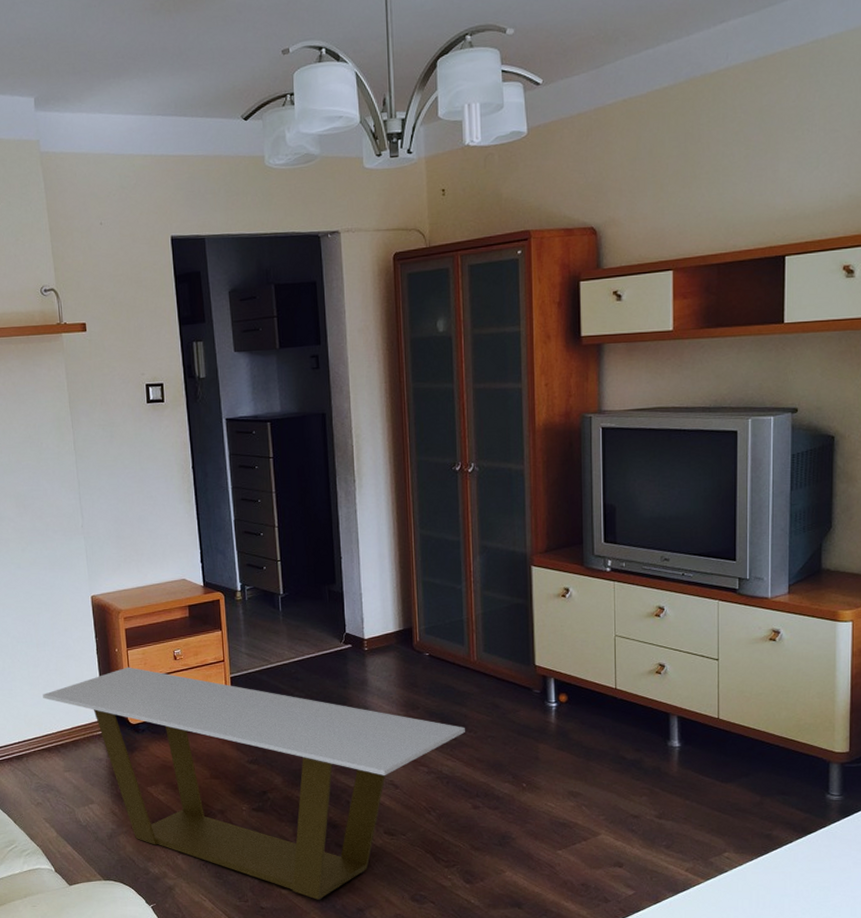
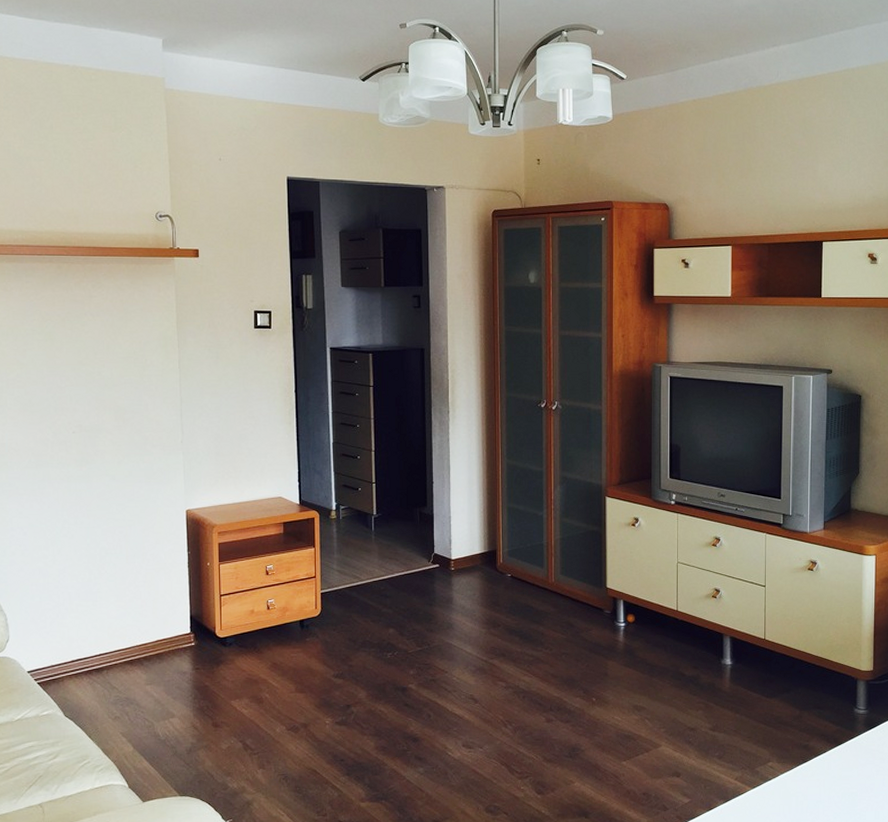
coffee table: present [42,667,465,900] -> none [129,580,542,813]

